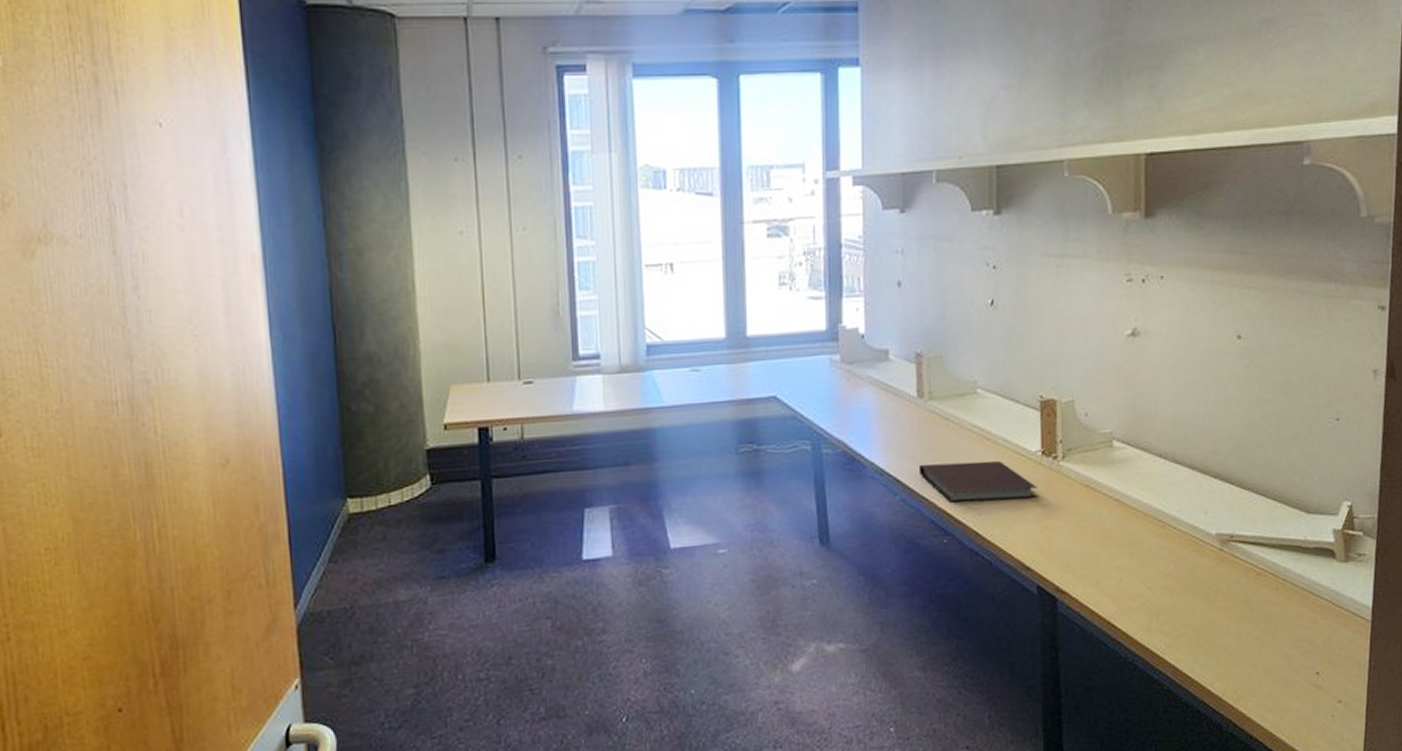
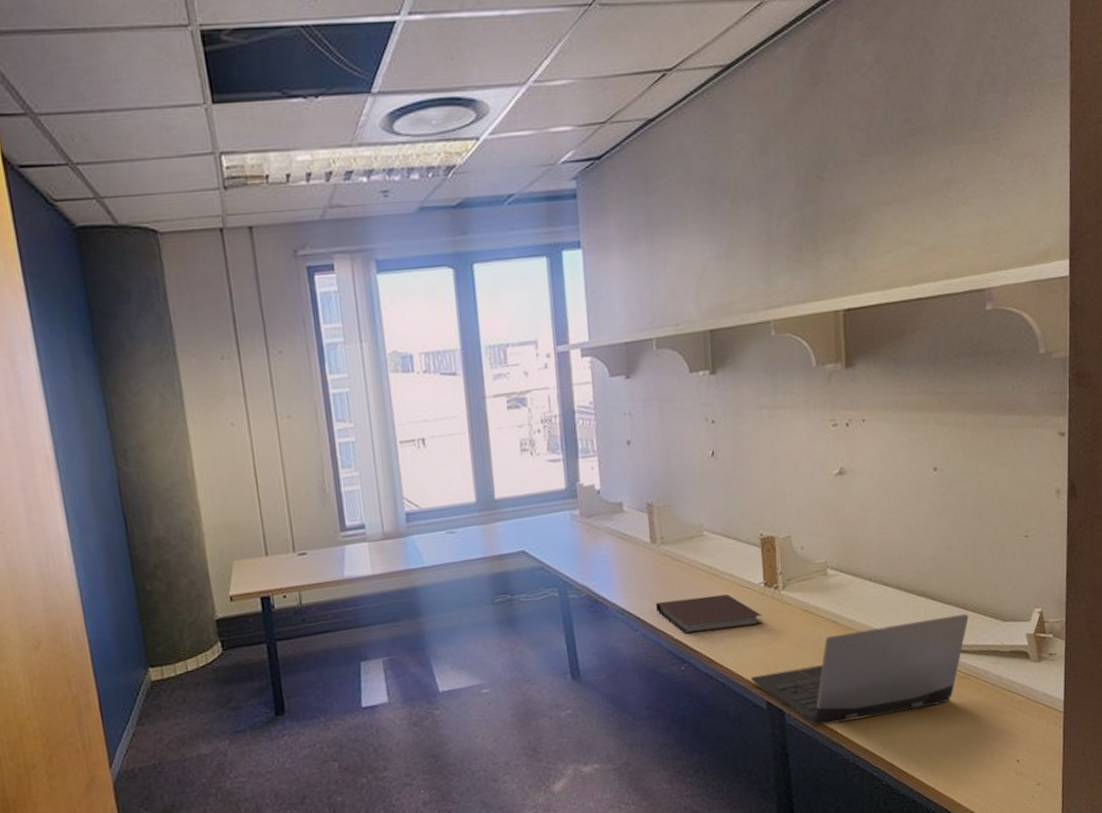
laptop computer: none [1020,501,1269,617] -> present [750,613,969,726]

